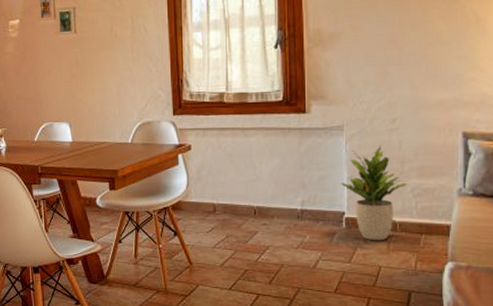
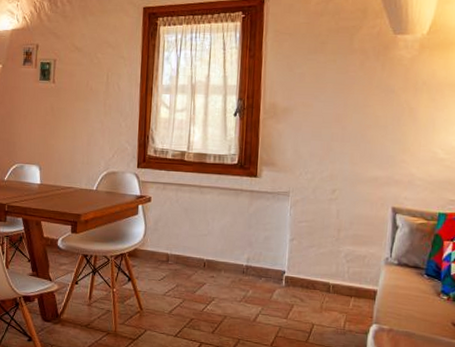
potted plant: present [341,145,408,241] -> none [283,212,342,301]

